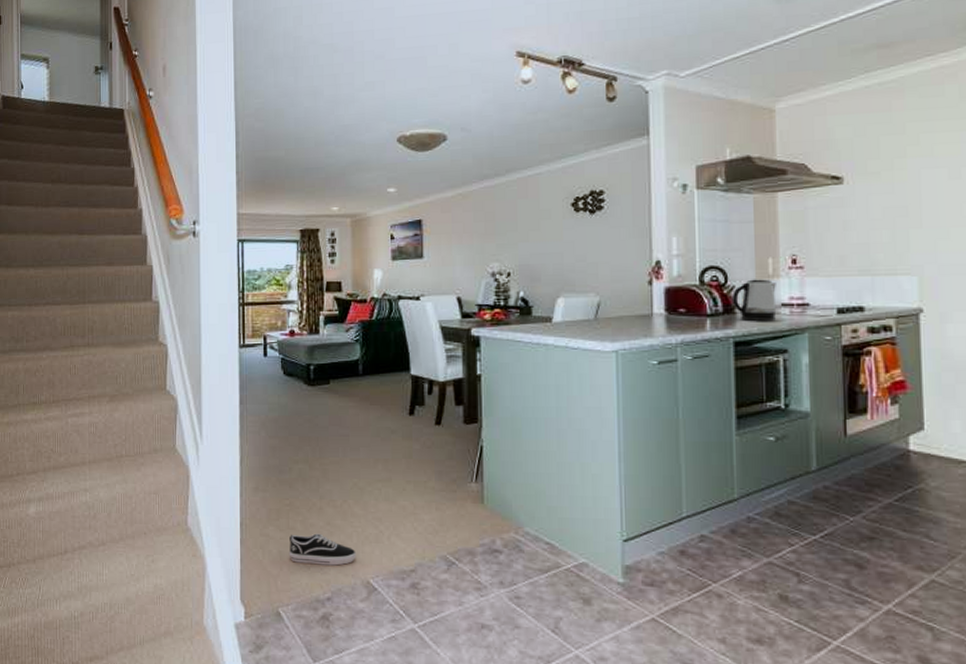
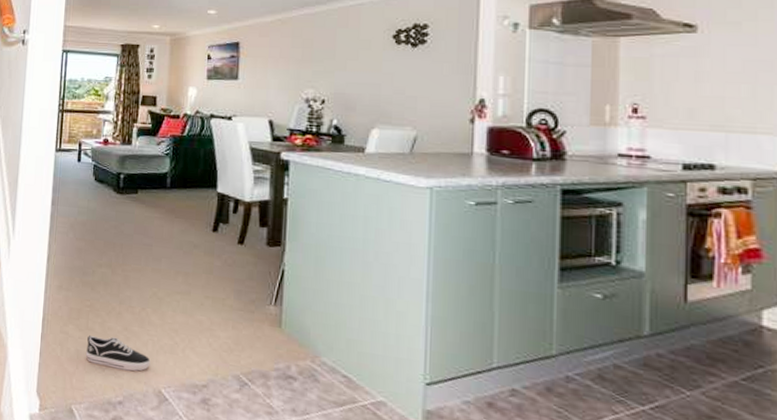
kettle: present [733,279,777,322] -> none [562,125,613,171]

